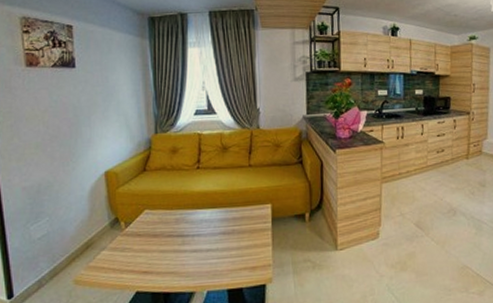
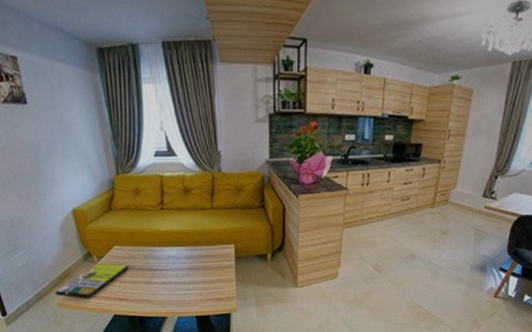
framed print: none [73,230,159,273] -> present [55,263,130,299]

